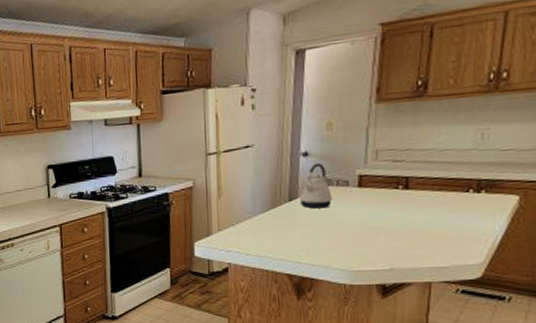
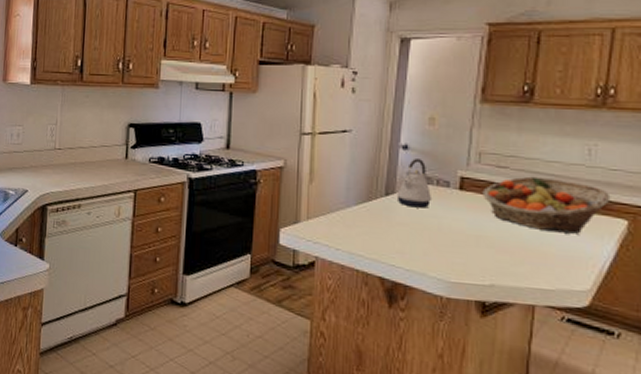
fruit basket: none [380,165,503,215] -> present [482,176,611,234]

